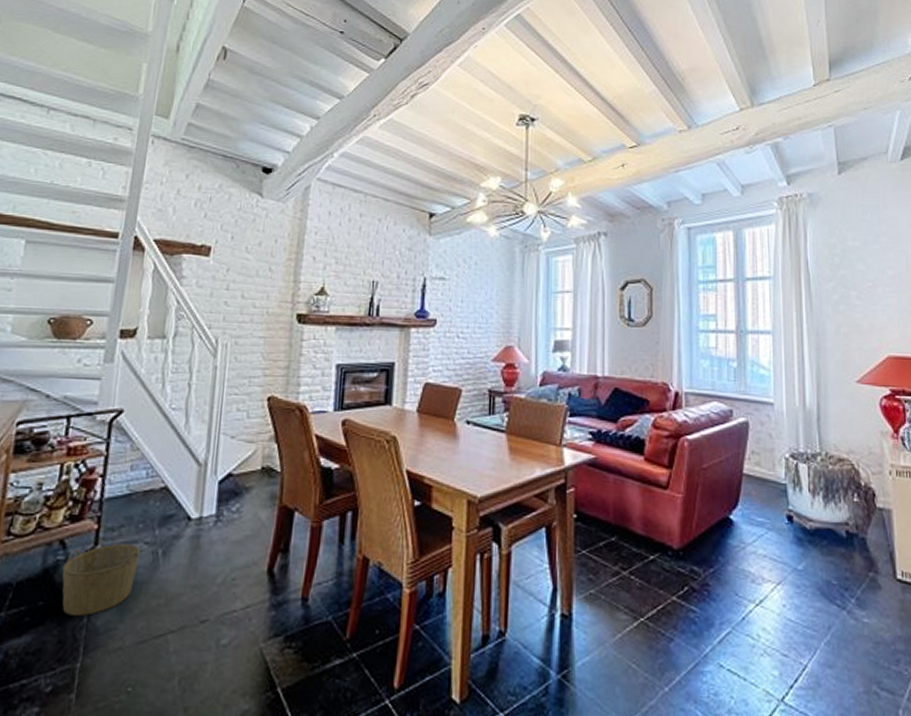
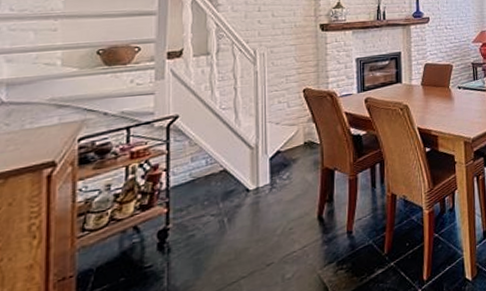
basket: present [62,544,141,616] -> none [139,218,209,284]

